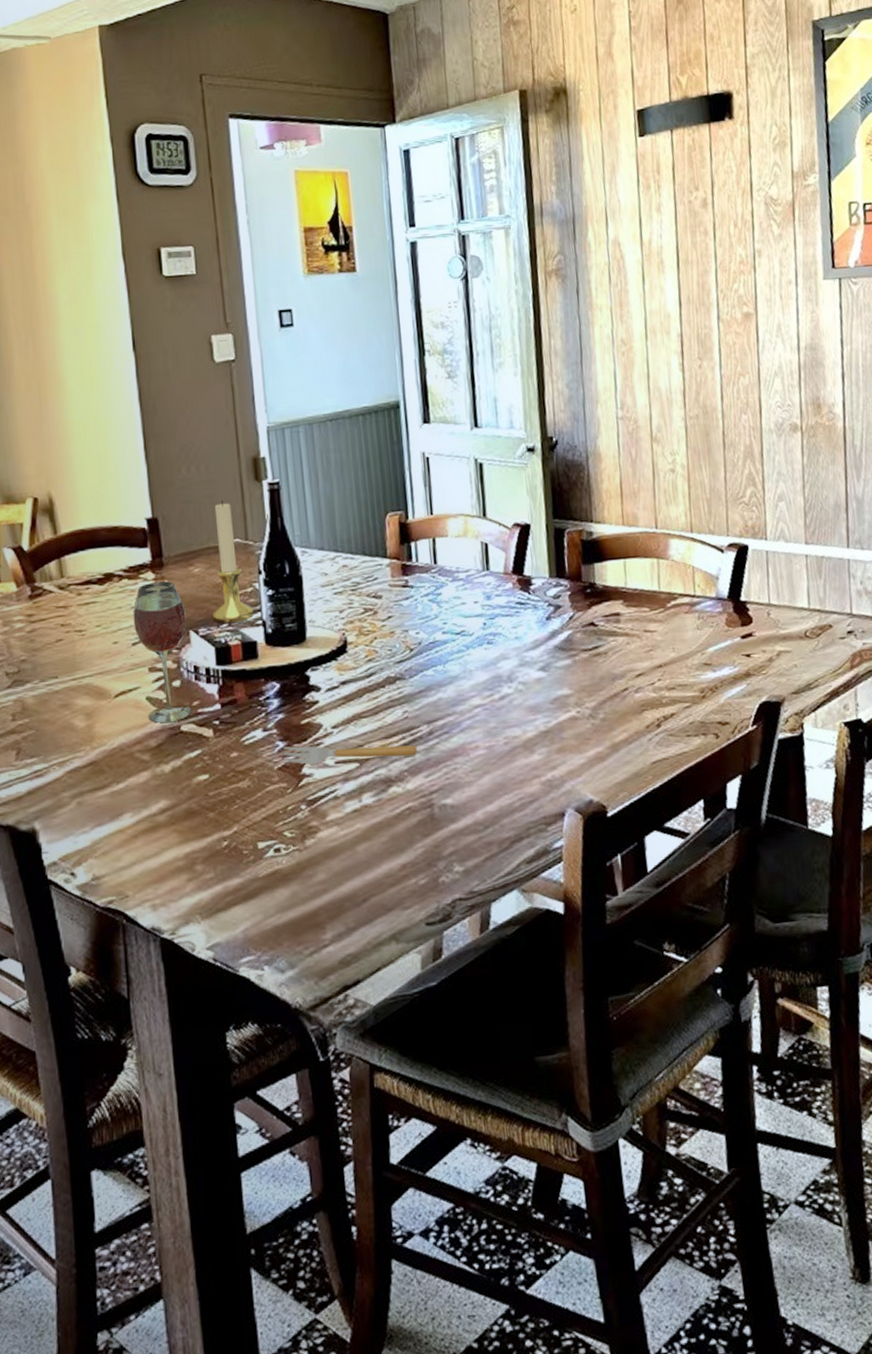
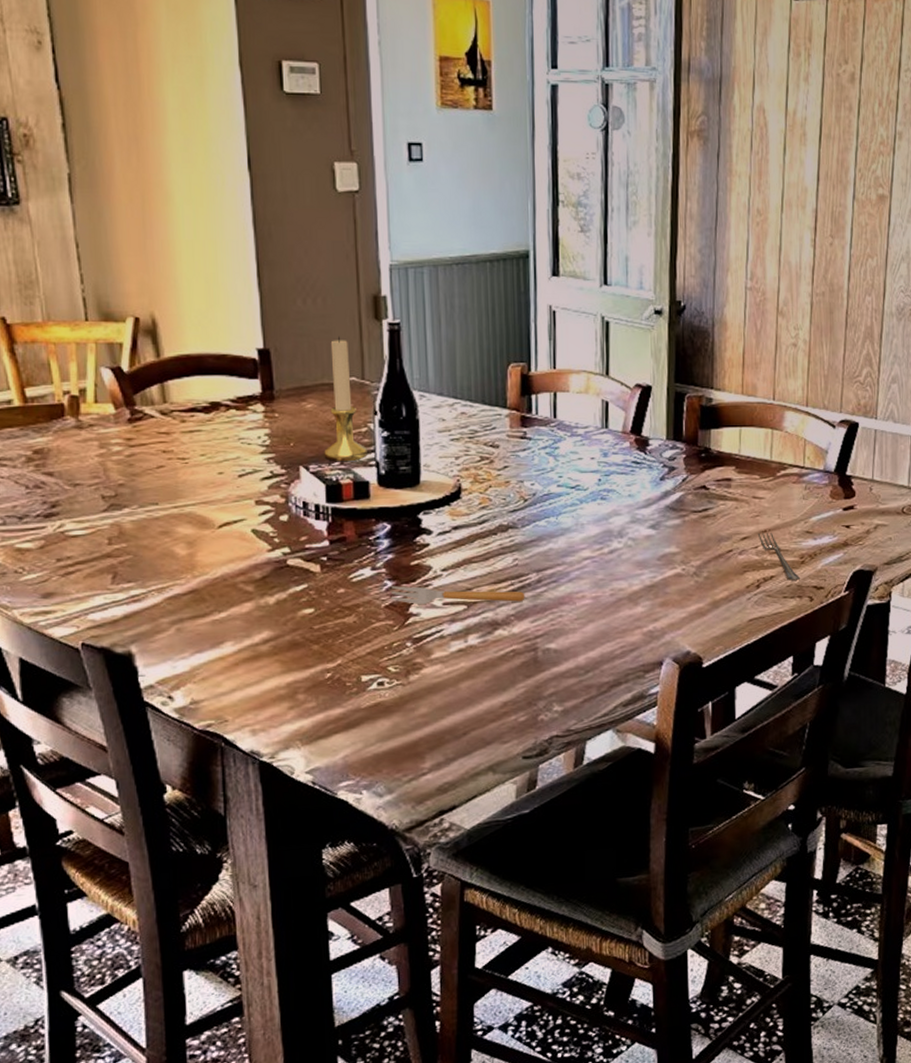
wineglass: present [133,581,192,723] -> none [240,415,299,556]
fork: none [653,667,704,718] -> present [757,533,801,581]

